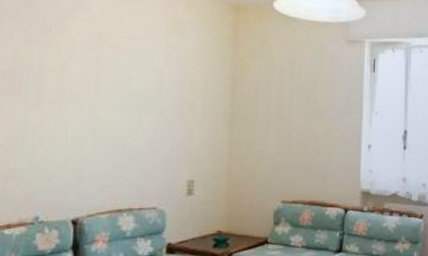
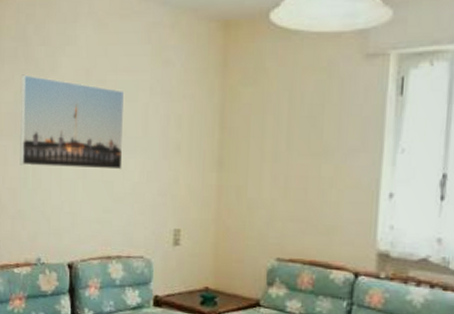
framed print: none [17,33,140,127] -> present [19,74,125,170]

